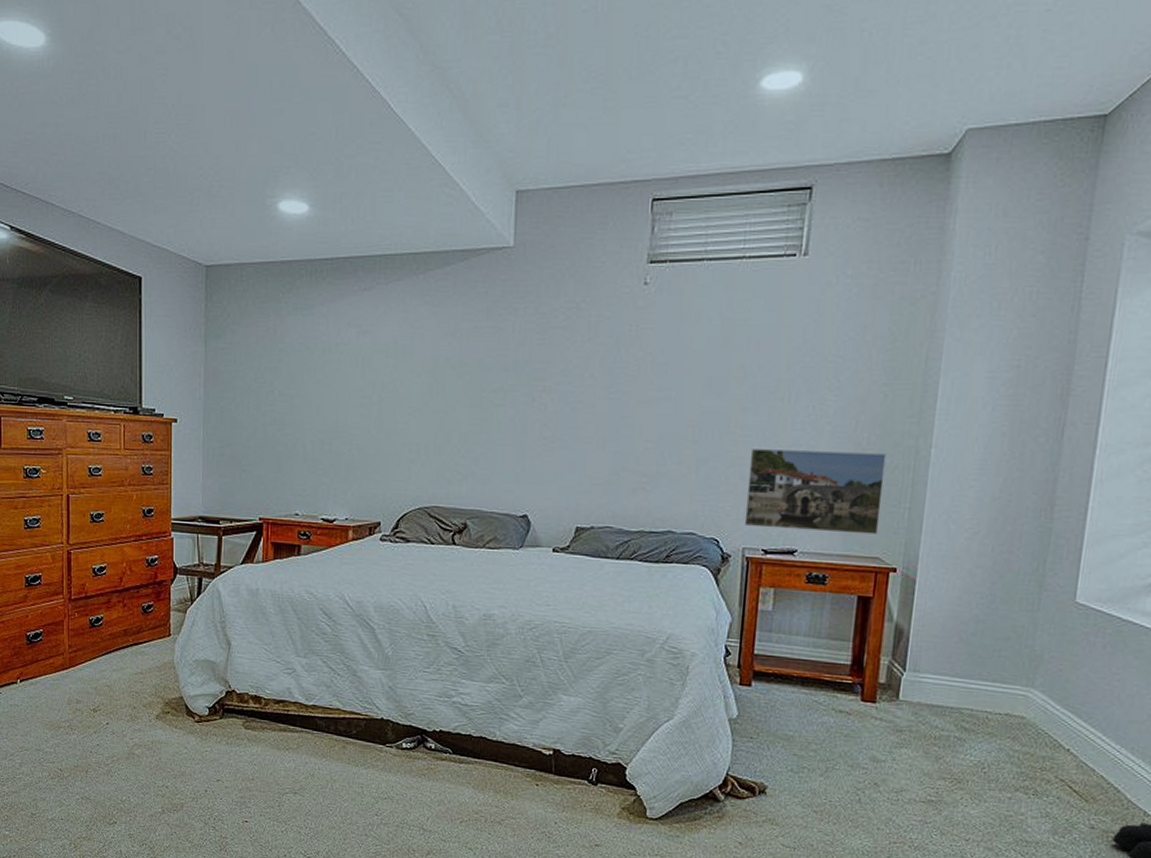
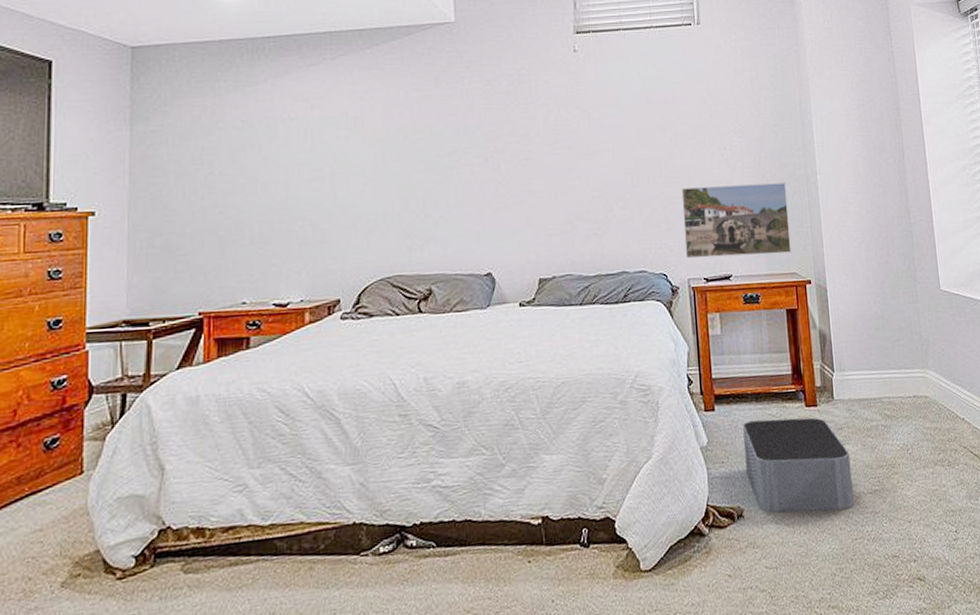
storage bin: none [777,703,906,812] -> present [743,417,854,514]

